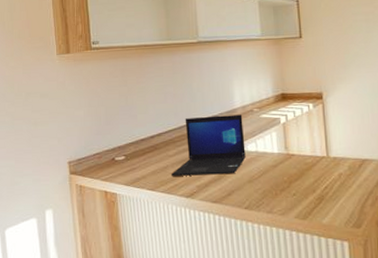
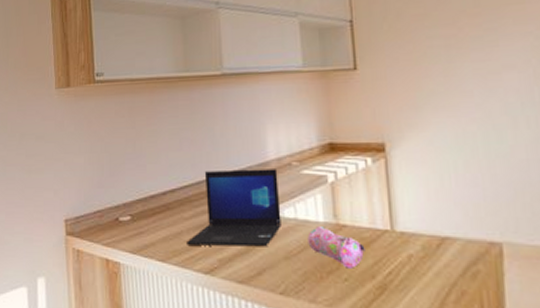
pencil case: none [266,156,308,186] -> present [308,227,365,269]

